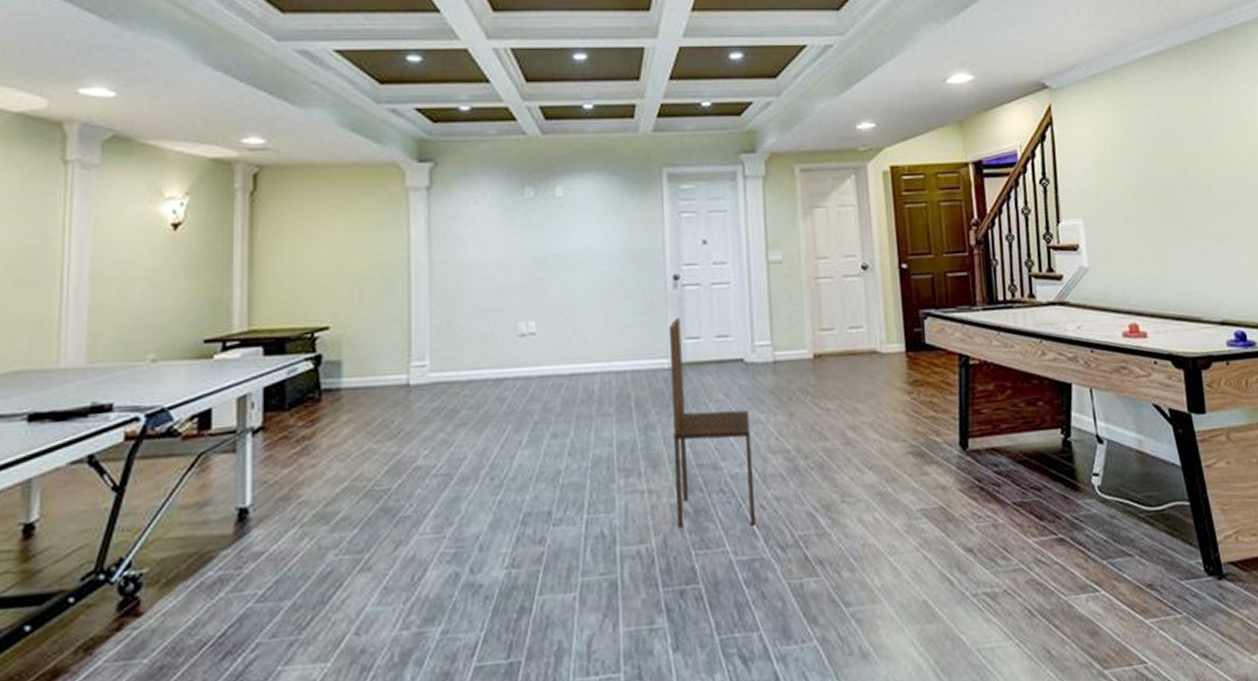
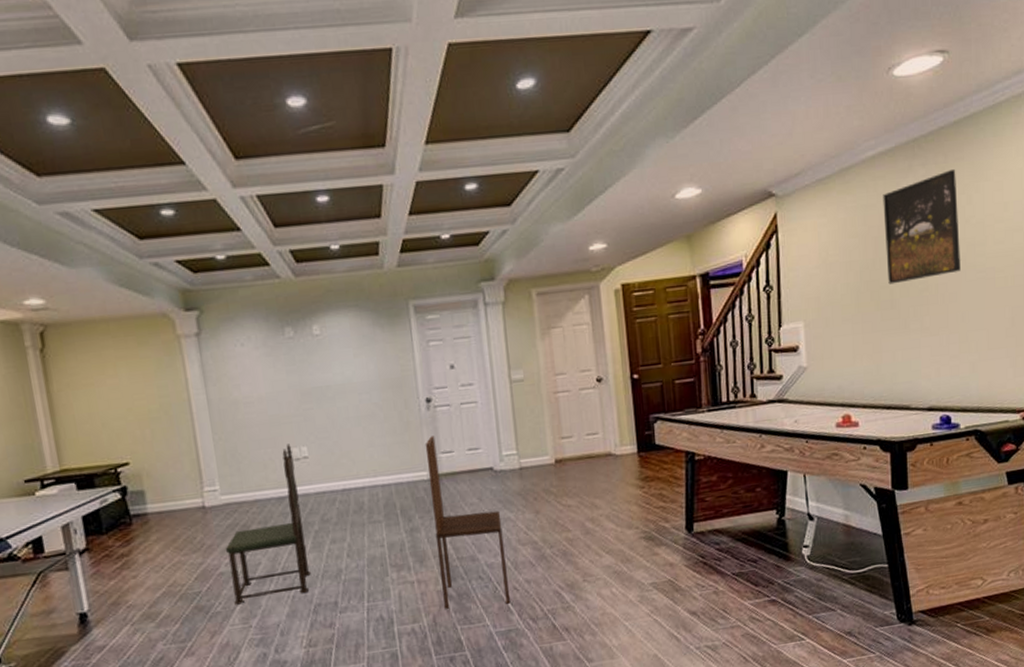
dining chair: none [426,317,523,509] -> present [225,444,311,605]
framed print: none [1158,75,1243,186] -> present [883,170,961,285]

